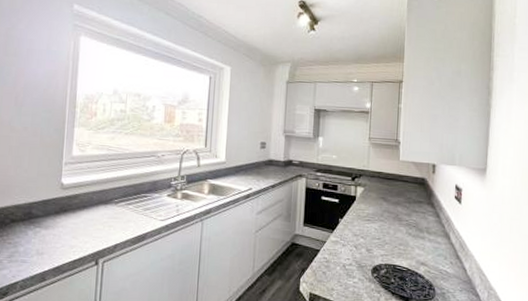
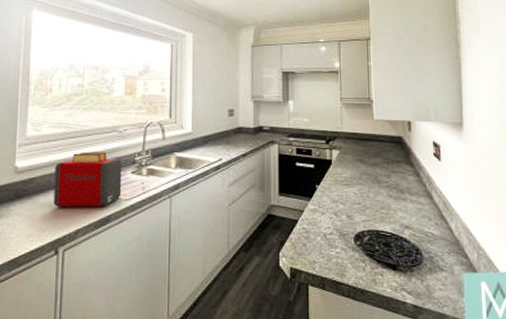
toaster: none [95,173,159,225] -> present [53,152,122,207]

